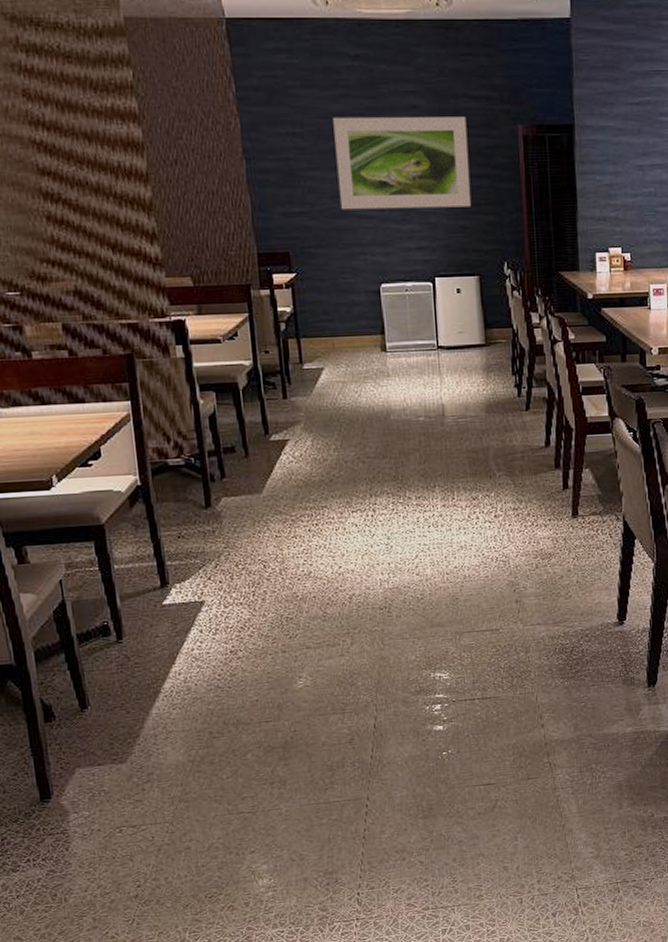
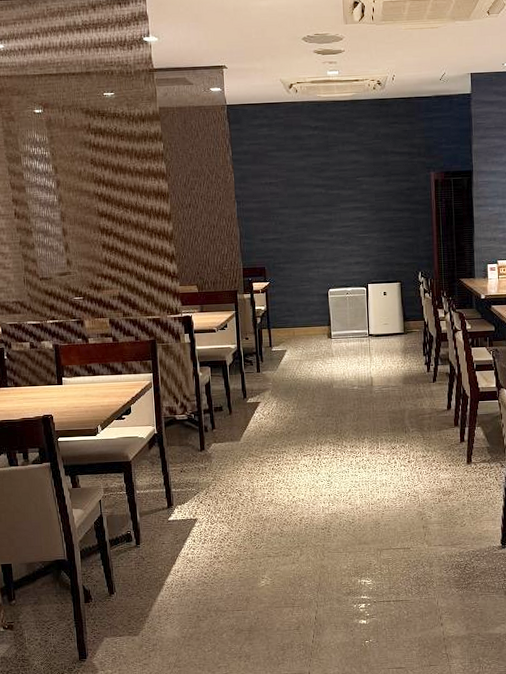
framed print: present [333,116,471,210] -> none [298,167,396,237]

